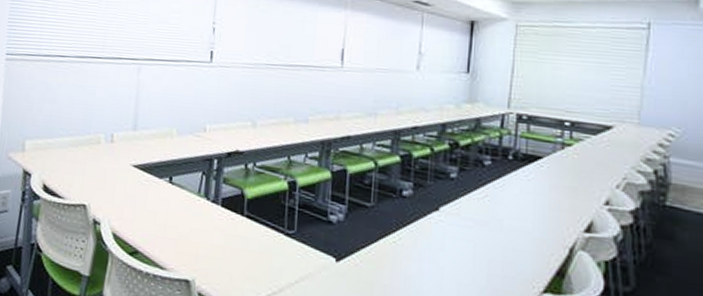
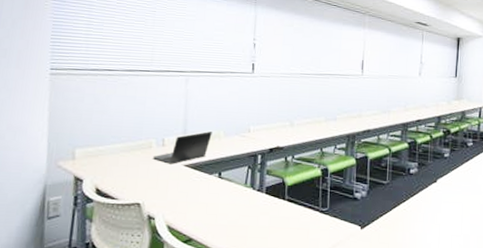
laptop: none [101,128,164,164] -> present [153,131,212,164]

